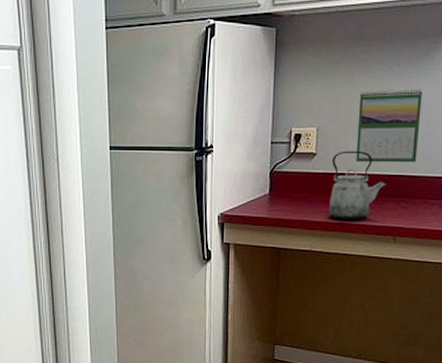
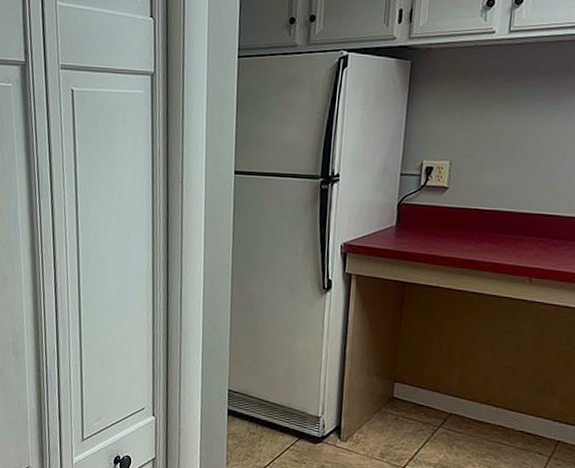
kettle: present [328,150,387,220] -> none [458,186,525,258]
calendar: present [356,88,422,163] -> none [490,125,567,202]

